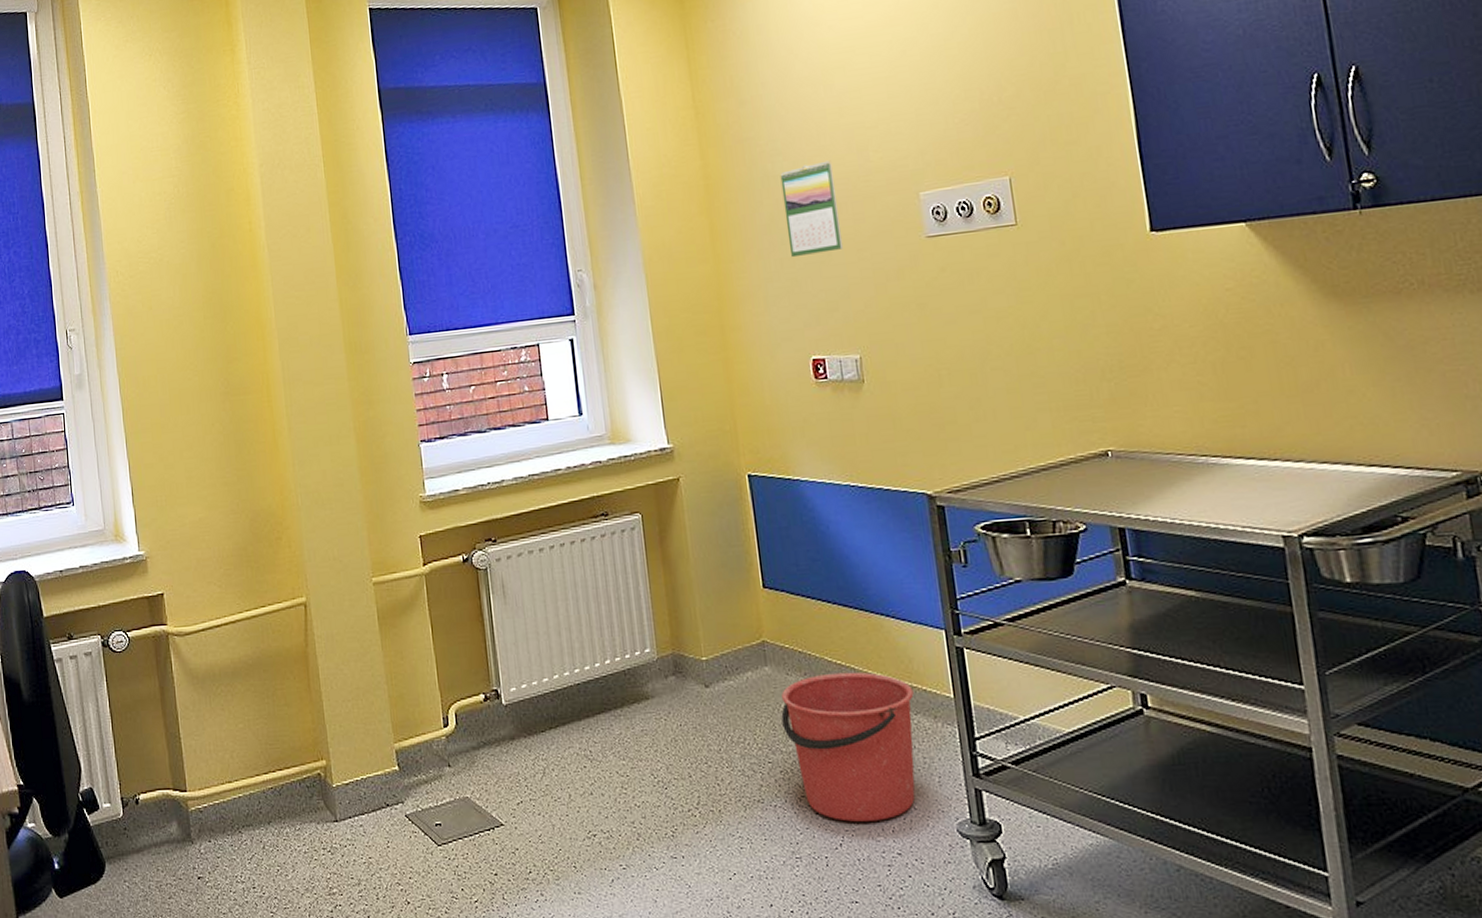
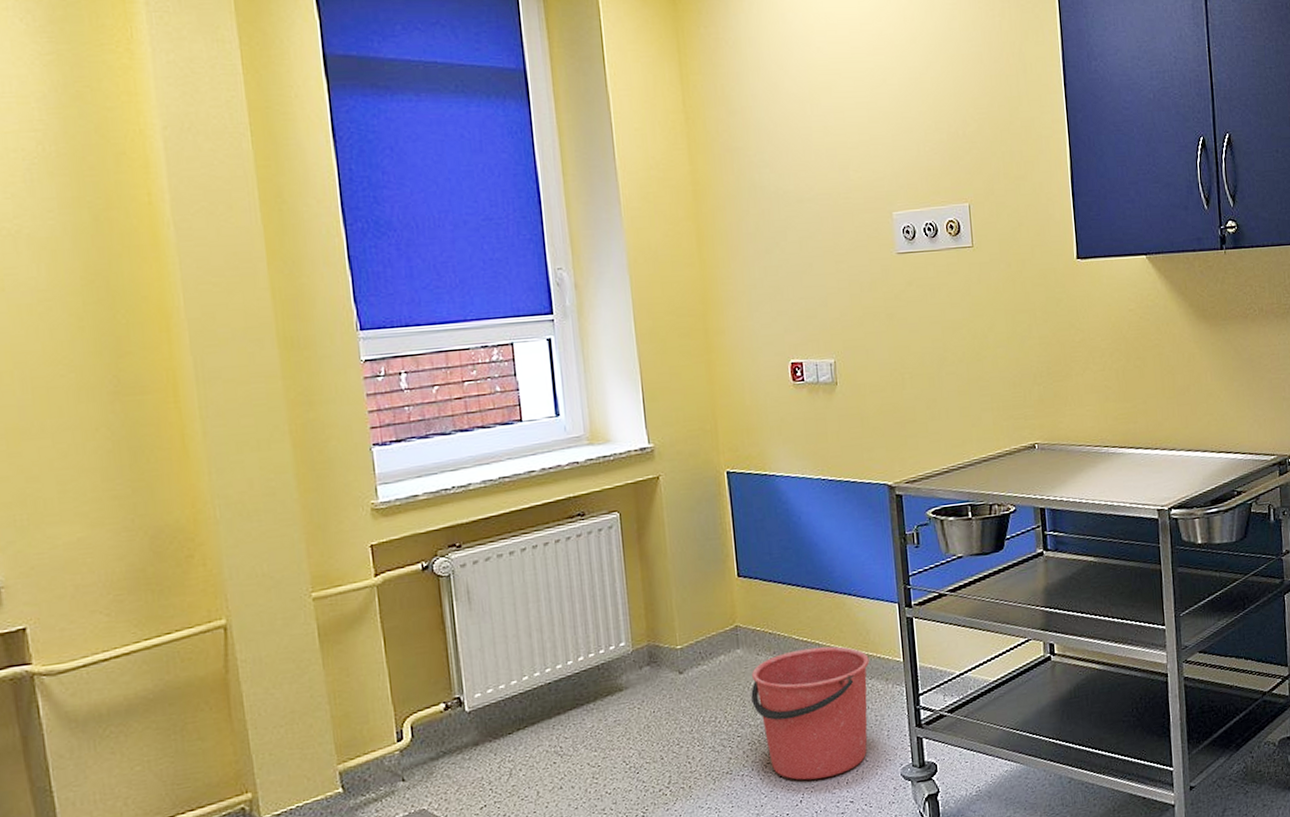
calendar: present [780,160,844,258] -> none [767,176,824,267]

